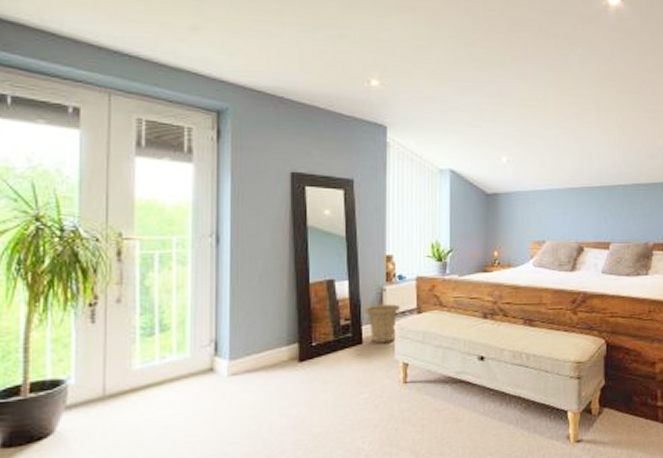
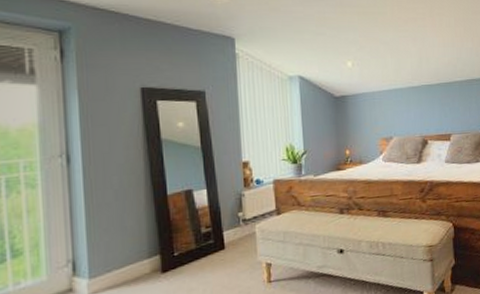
basket: present [364,304,401,344] -> none [224,208,261,248]

